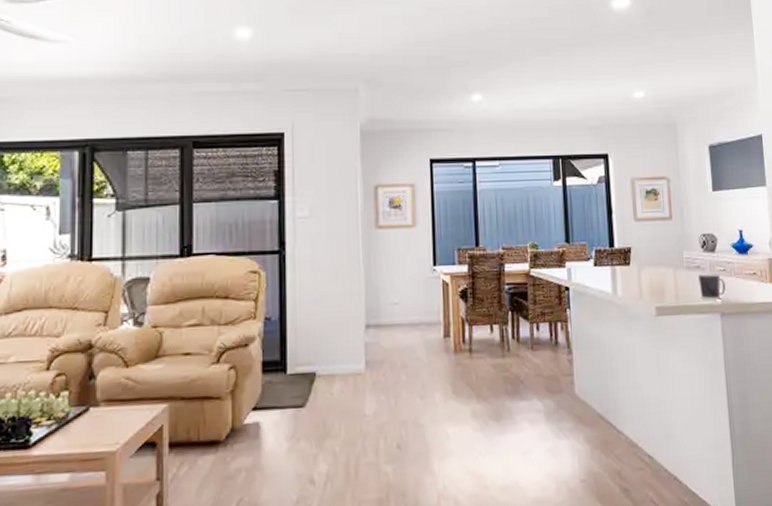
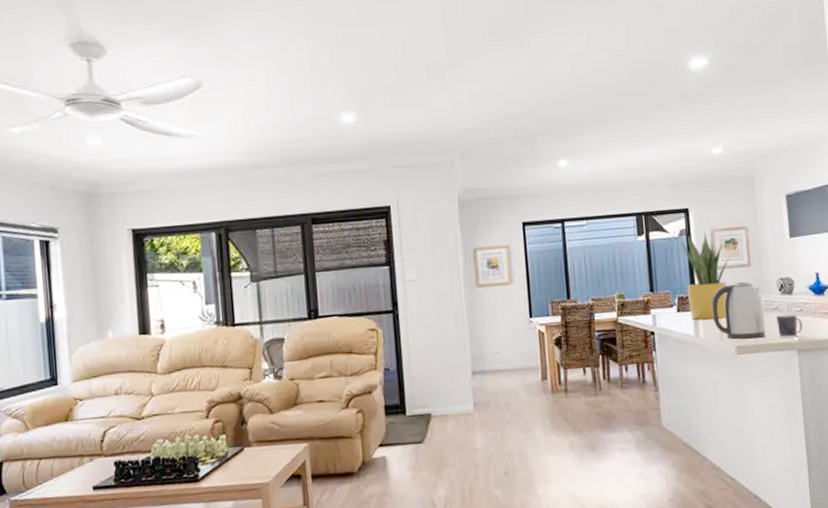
planter: none [598,179,652,276] -> present [679,231,731,320]
kettle: none [630,235,688,300] -> present [711,281,766,340]

